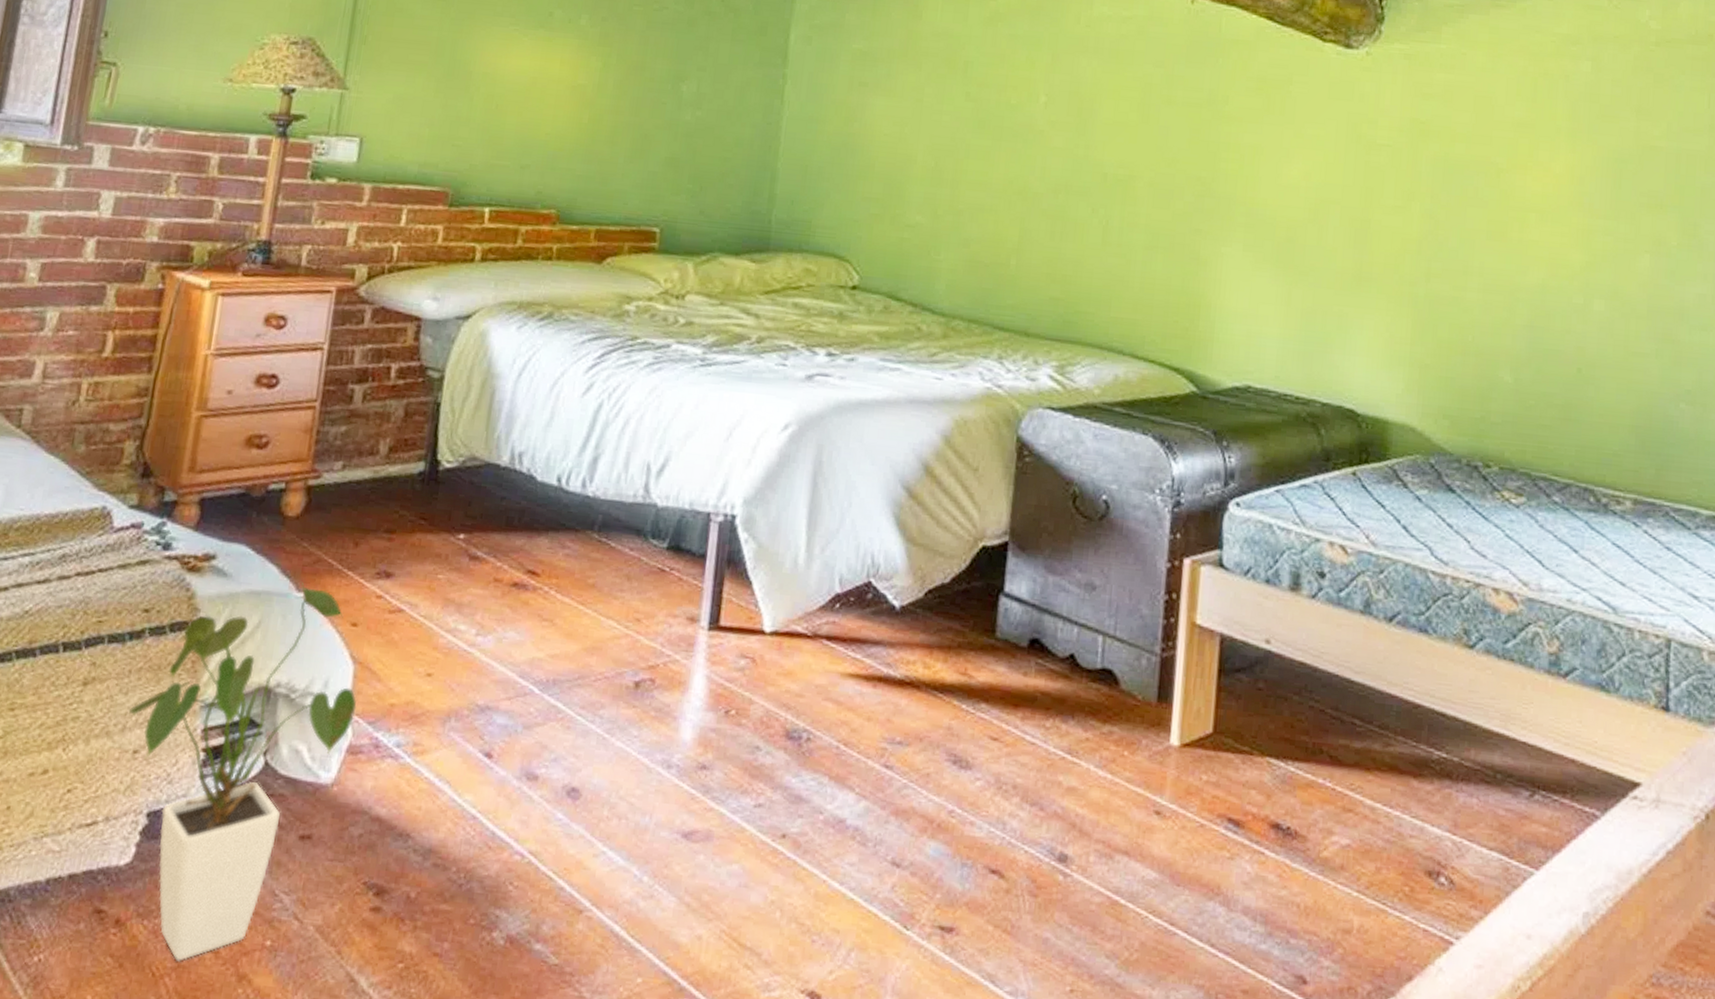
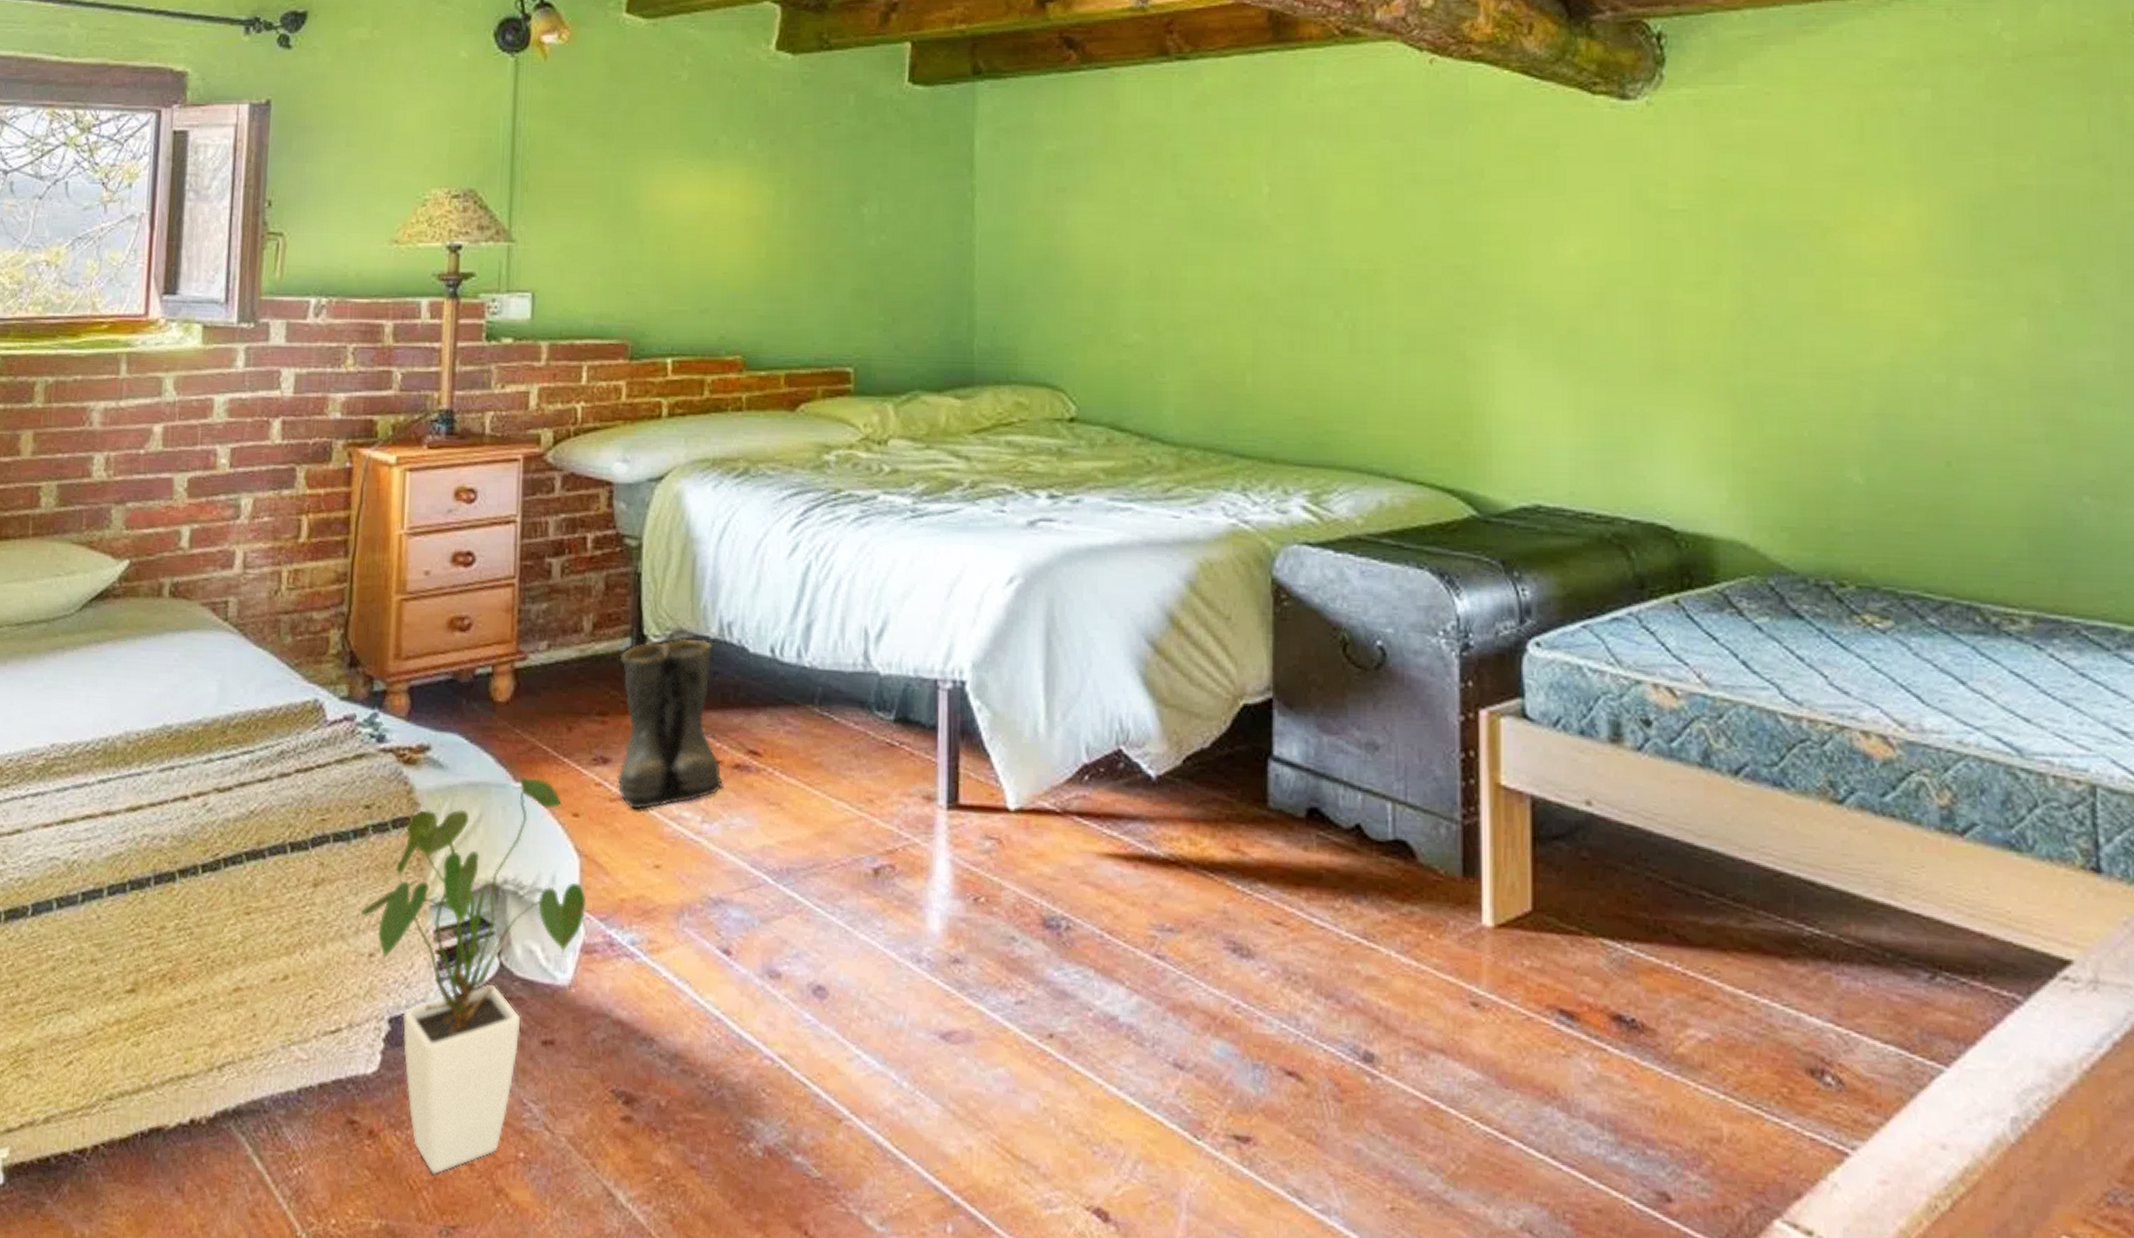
boots: none [398,465,502,622] -> present [617,638,724,810]

